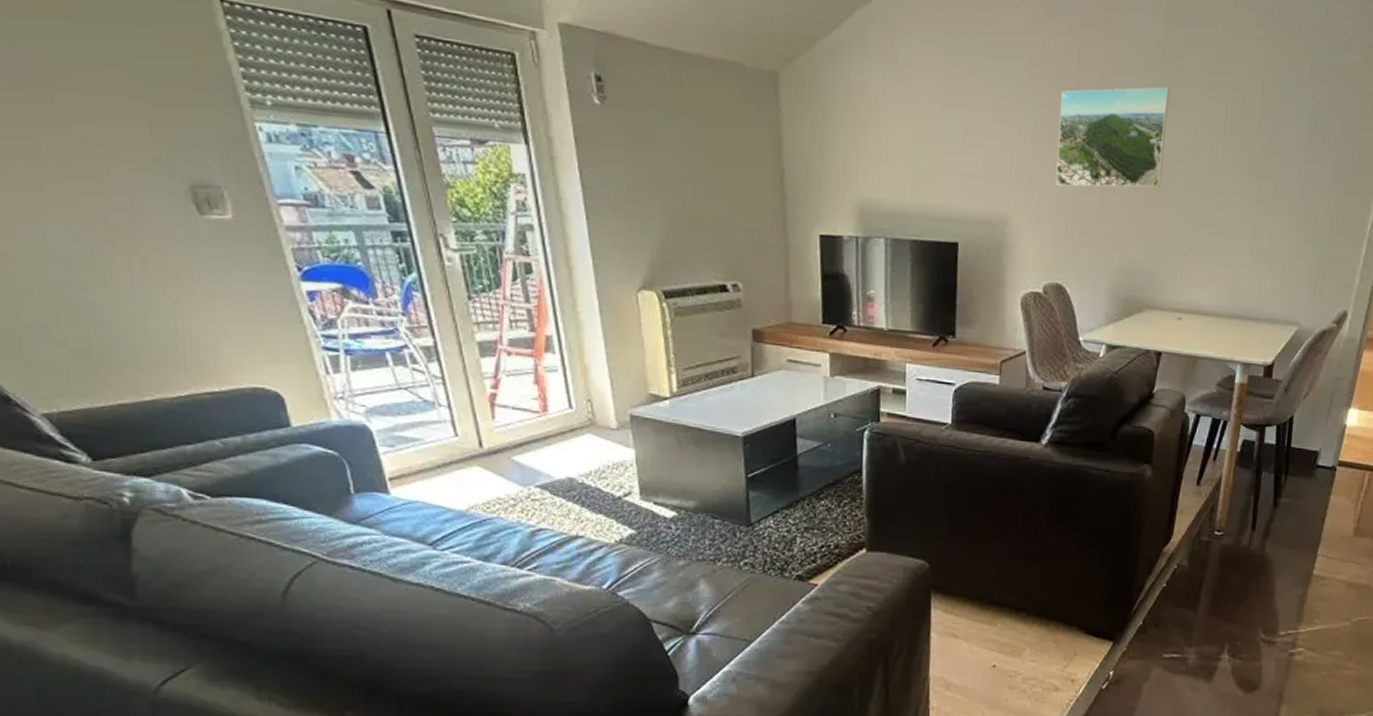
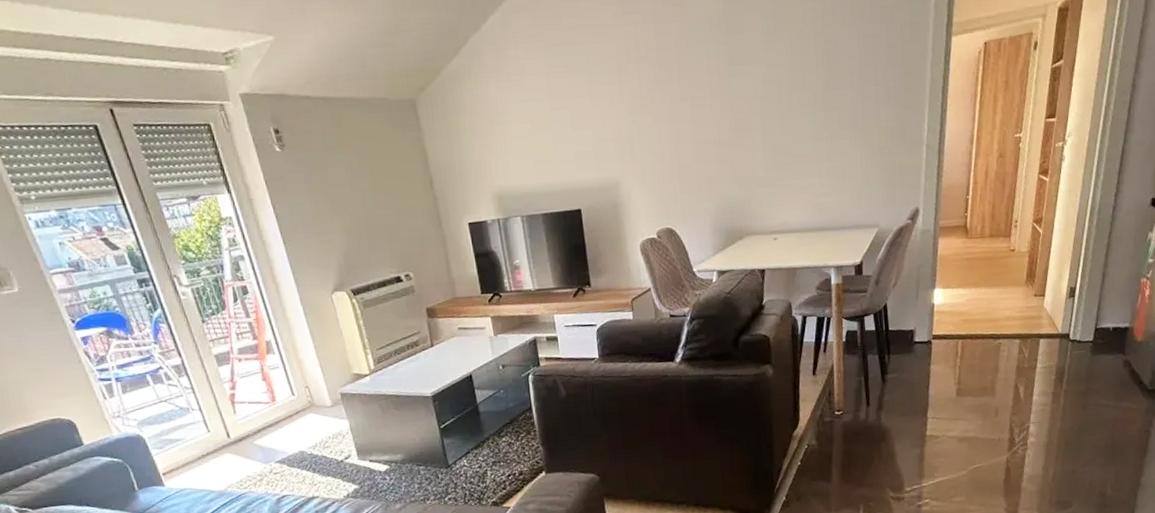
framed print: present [1055,86,1170,188] -> none [645,50,741,149]

